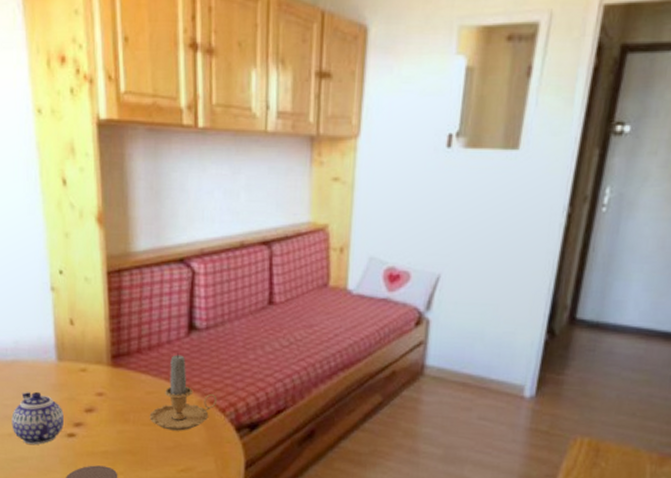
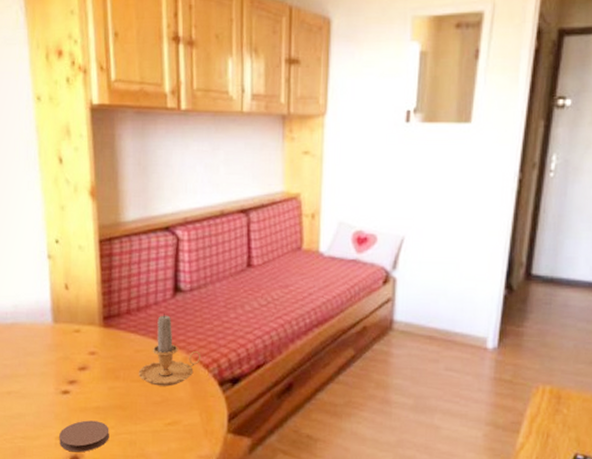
teapot: present [11,391,65,445] -> none [10,352,60,402]

